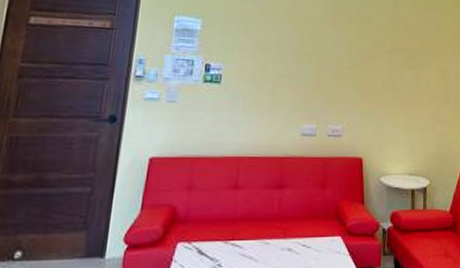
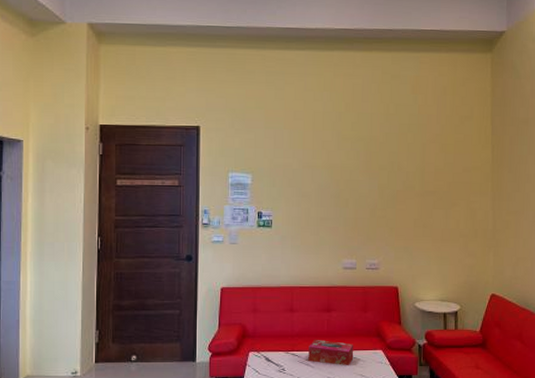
tissue box: none [252,223,309,257] -> present [308,339,354,365]

